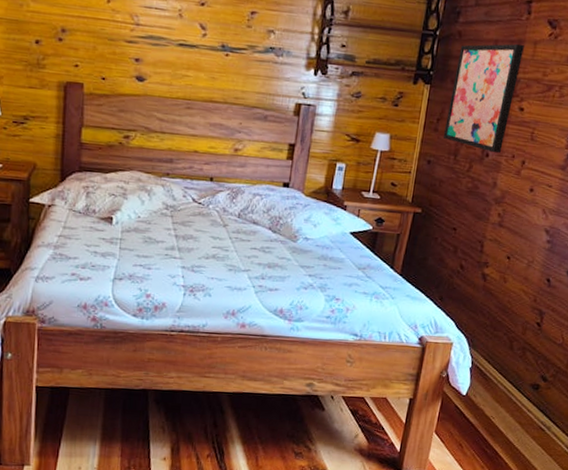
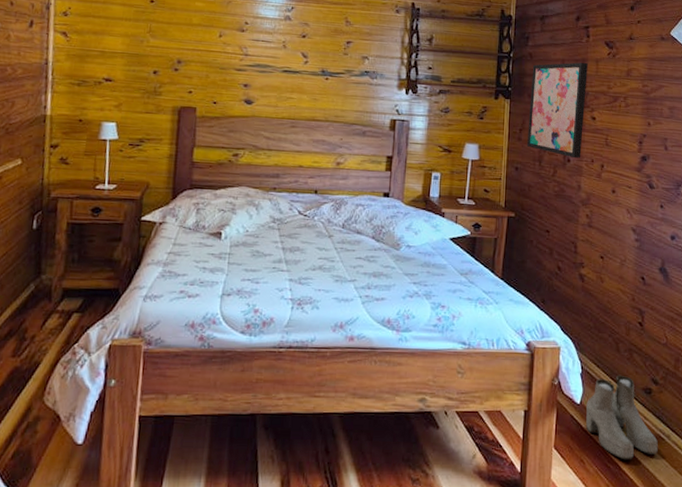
boots: none [469,371,538,447] -> present [586,375,658,460]

